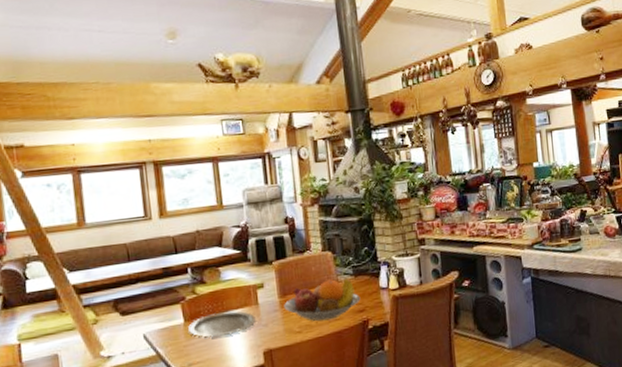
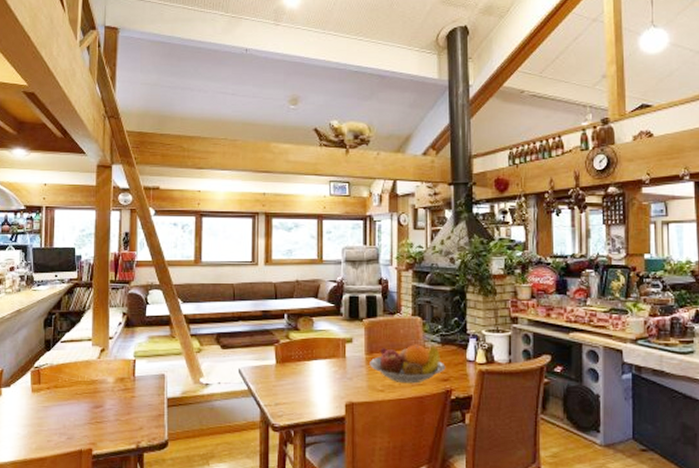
plate: present [187,311,256,338] -> none [278,359,341,383]

